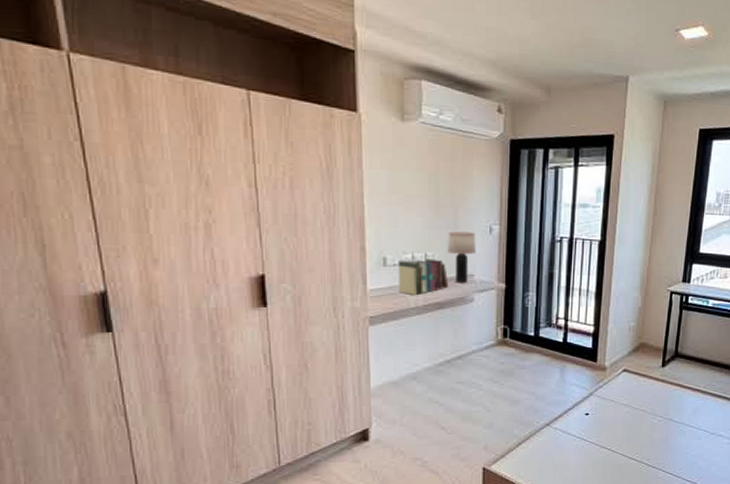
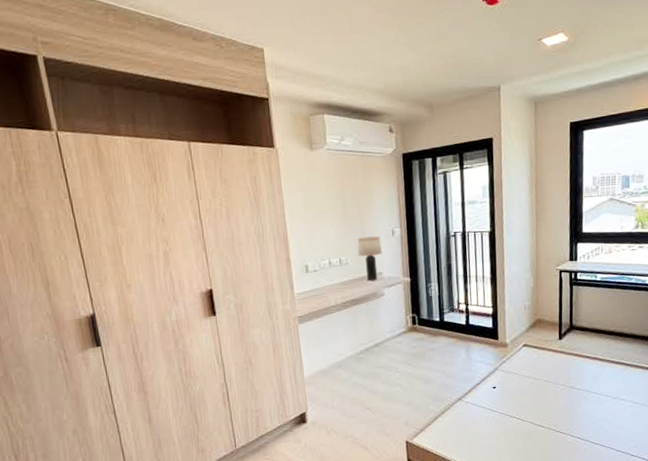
books: present [397,259,449,296] -> none [317,262,362,296]

